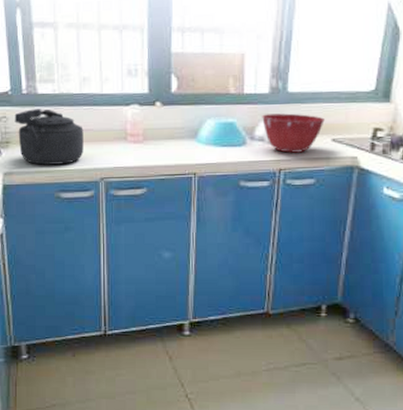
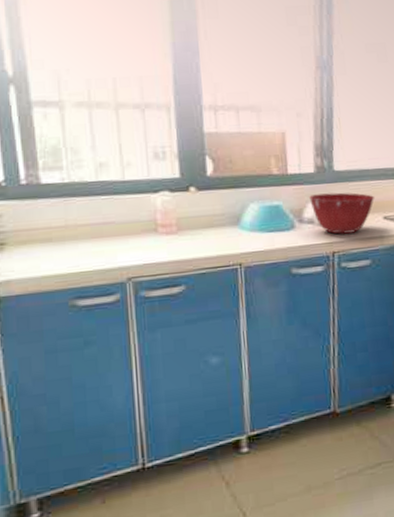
kettle: present [14,109,84,165] -> none [11,201,104,269]

